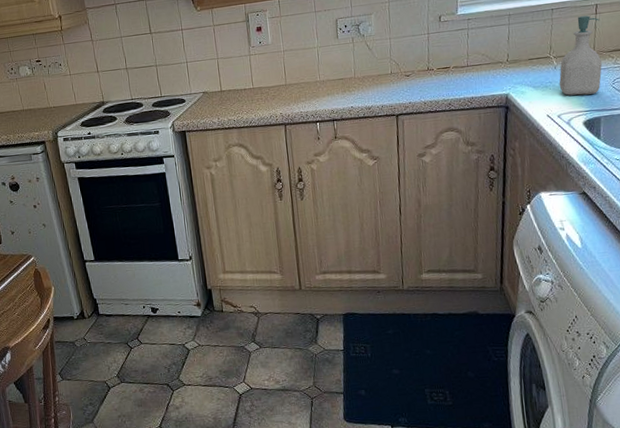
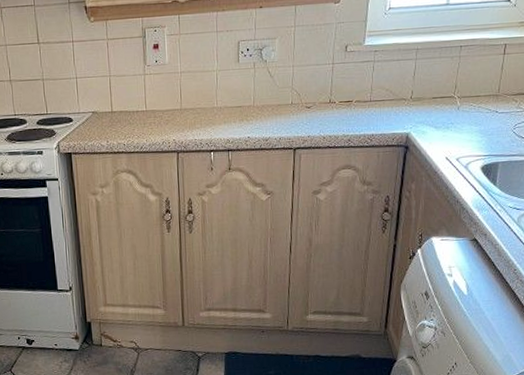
soap bottle: present [559,15,602,96] -> none [460,55,507,139]

